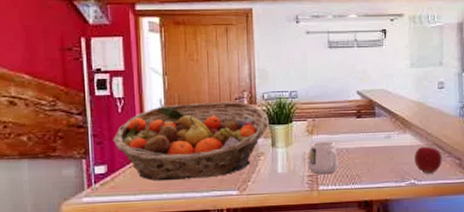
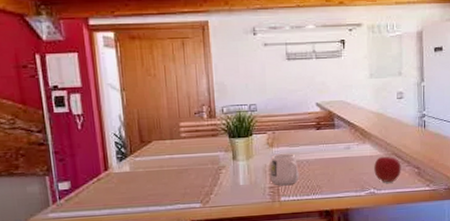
fruit basket: present [113,101,270,181] -> none [74,116,230,196]

